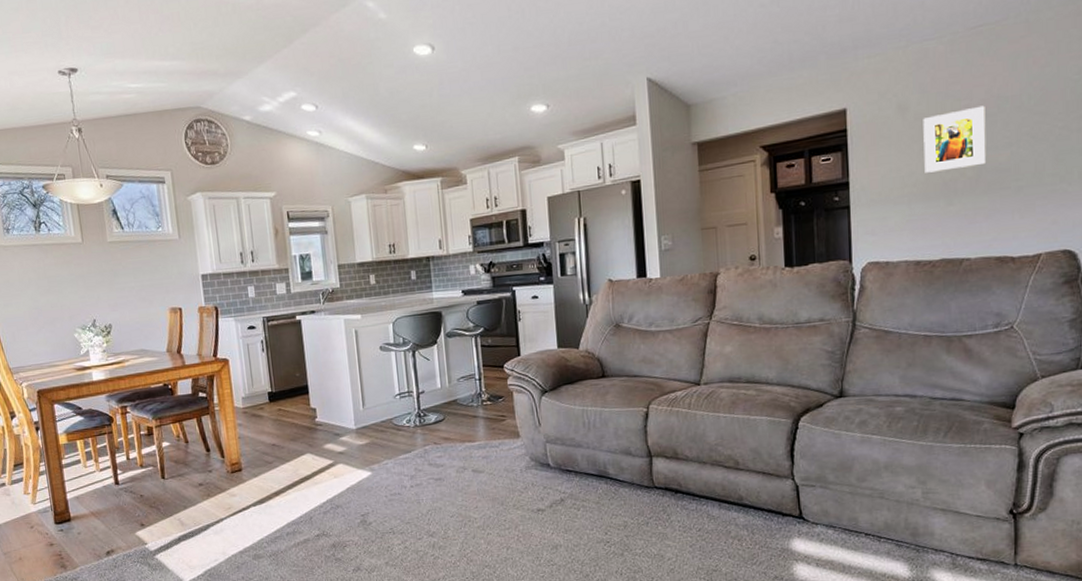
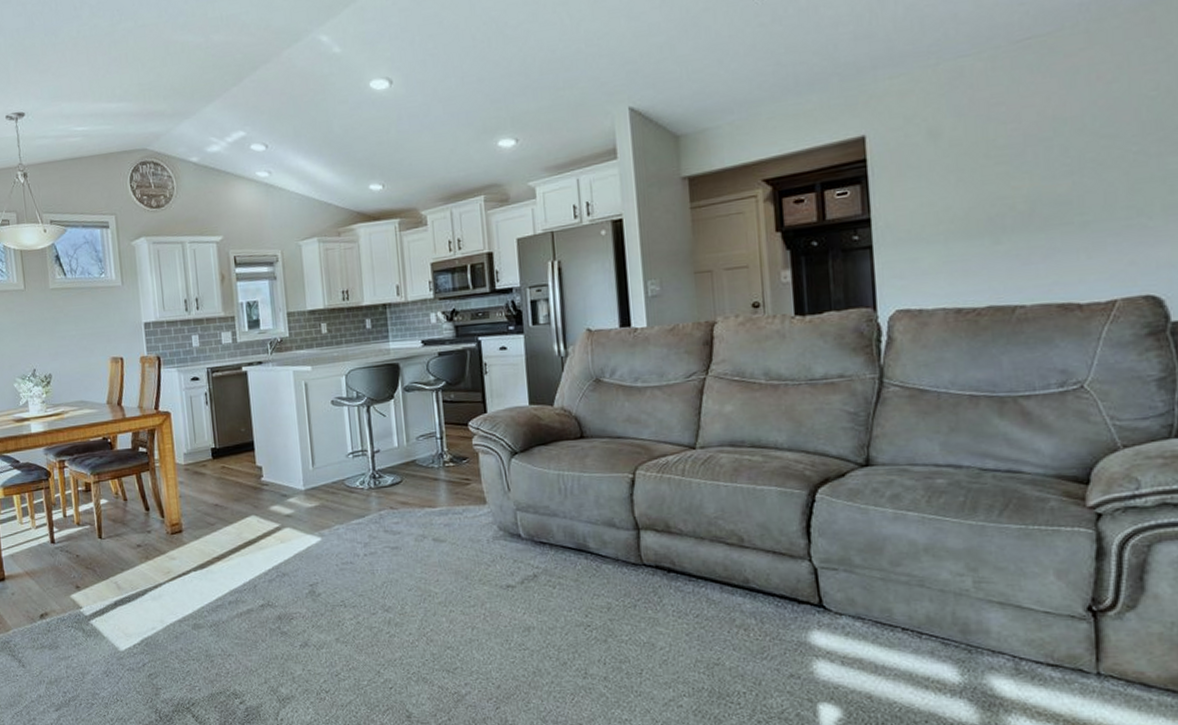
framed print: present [923,105,987,173] -> none [960,129,1041,207]

